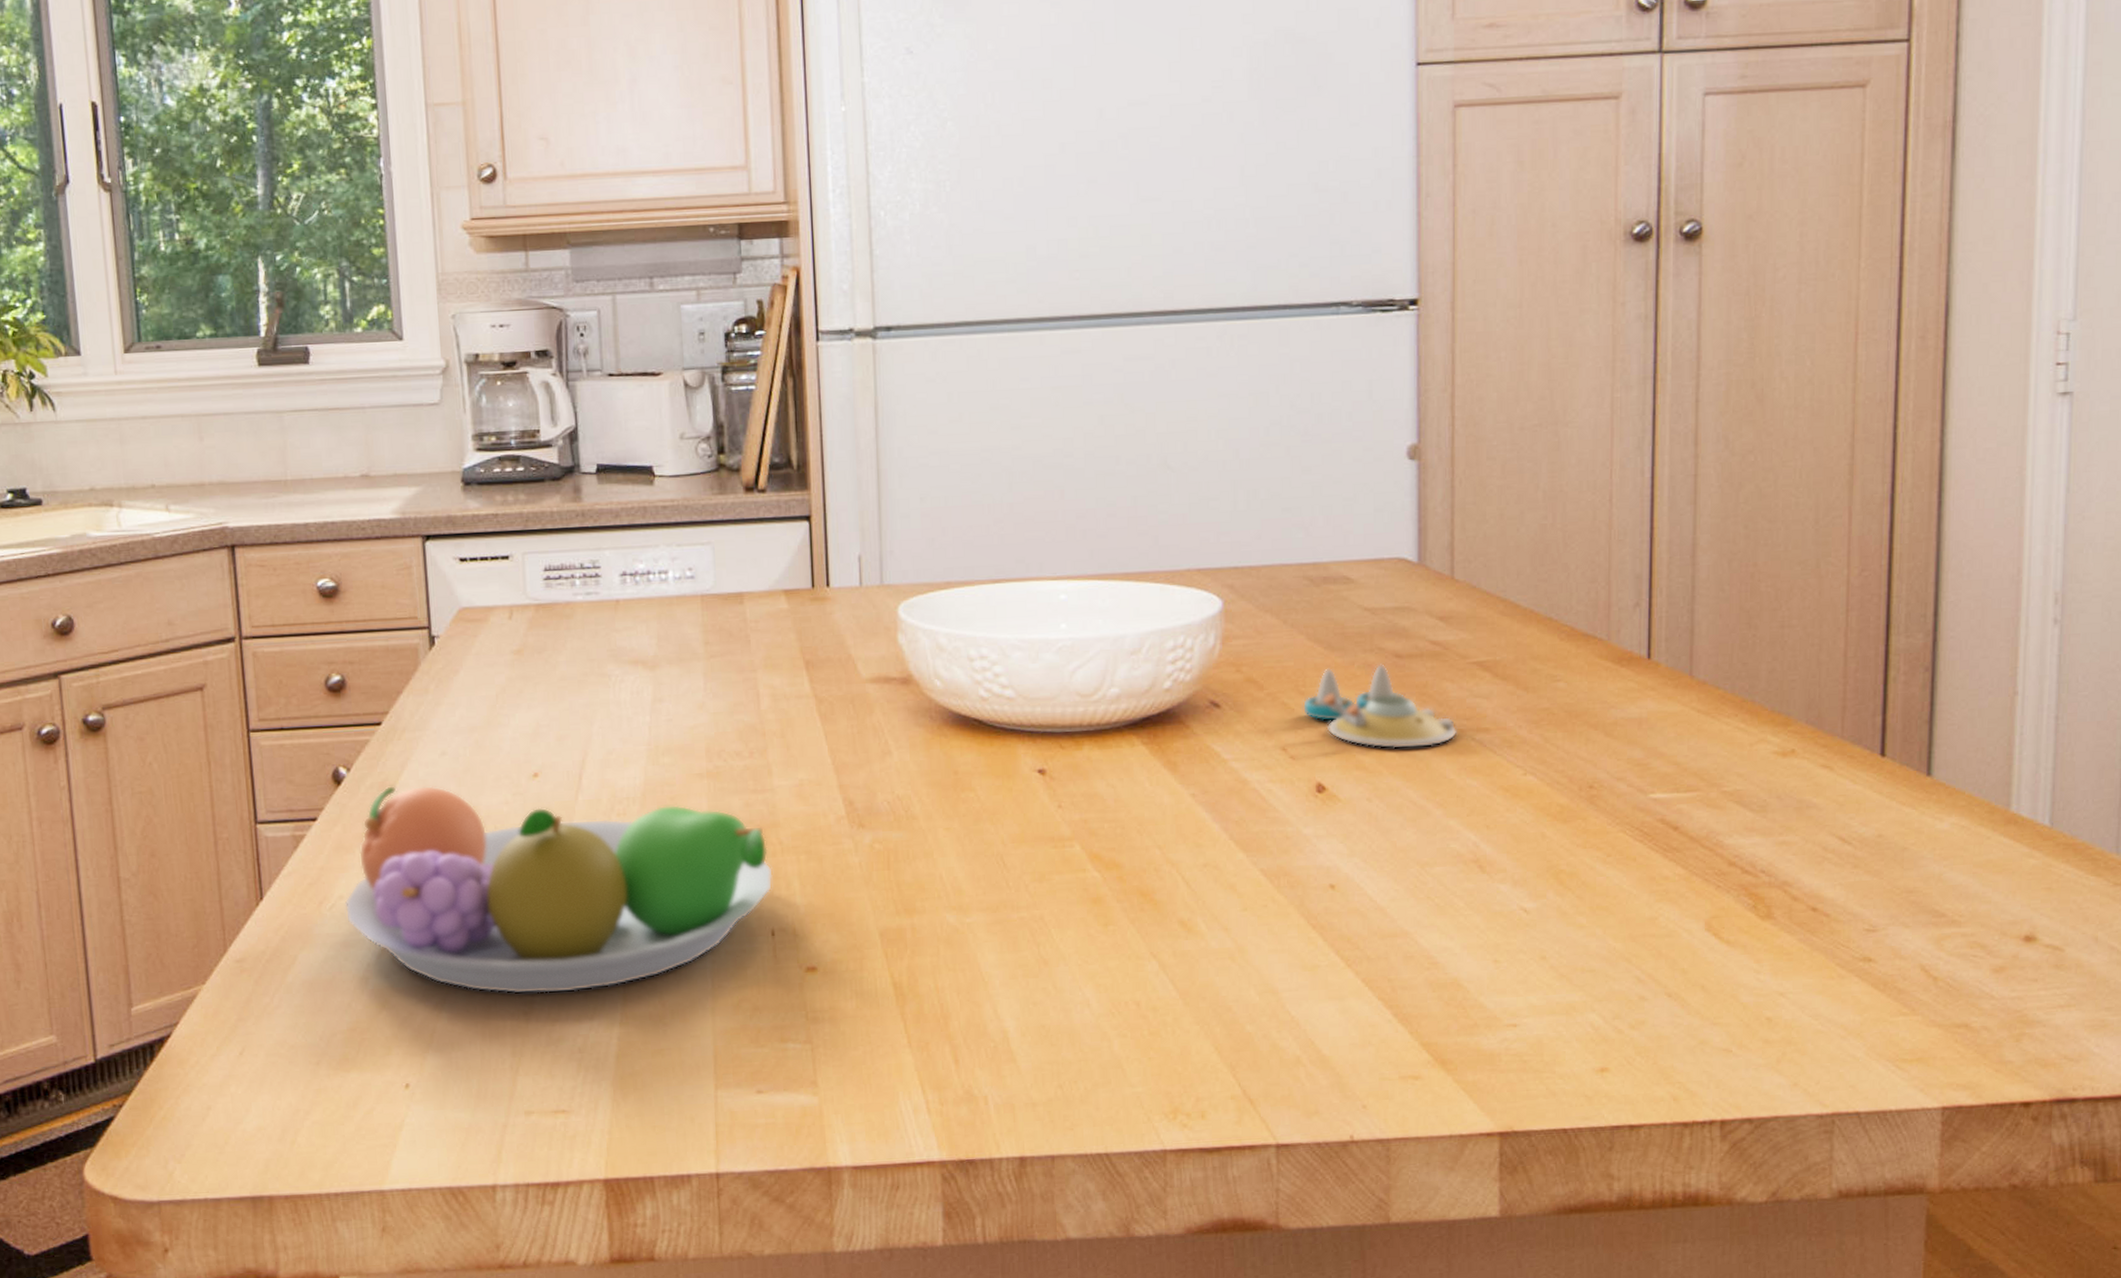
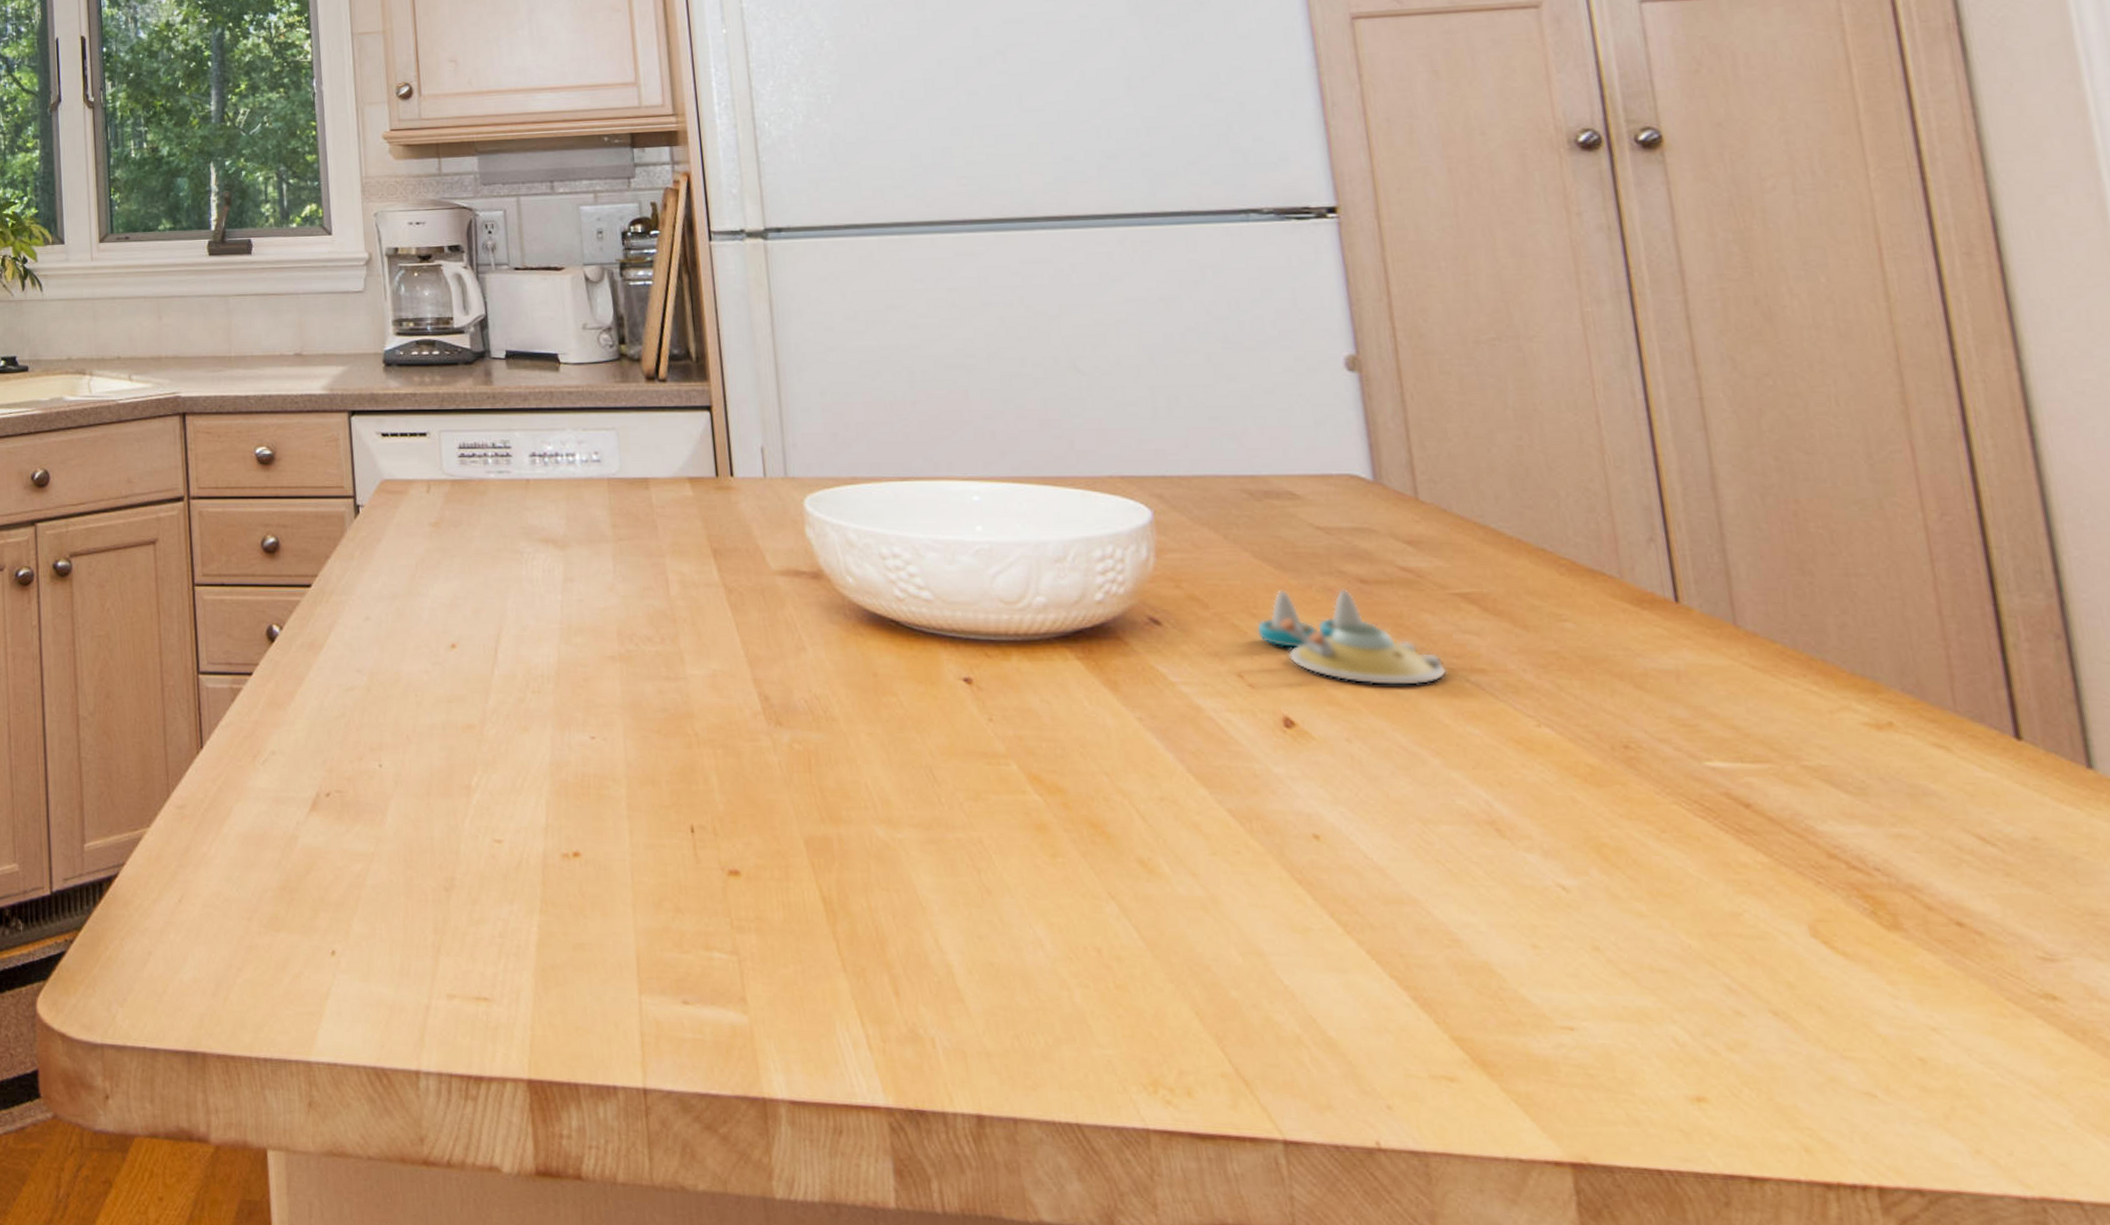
fruit bowl: present [344,785,773,995] -> none [276,647,690,872]

